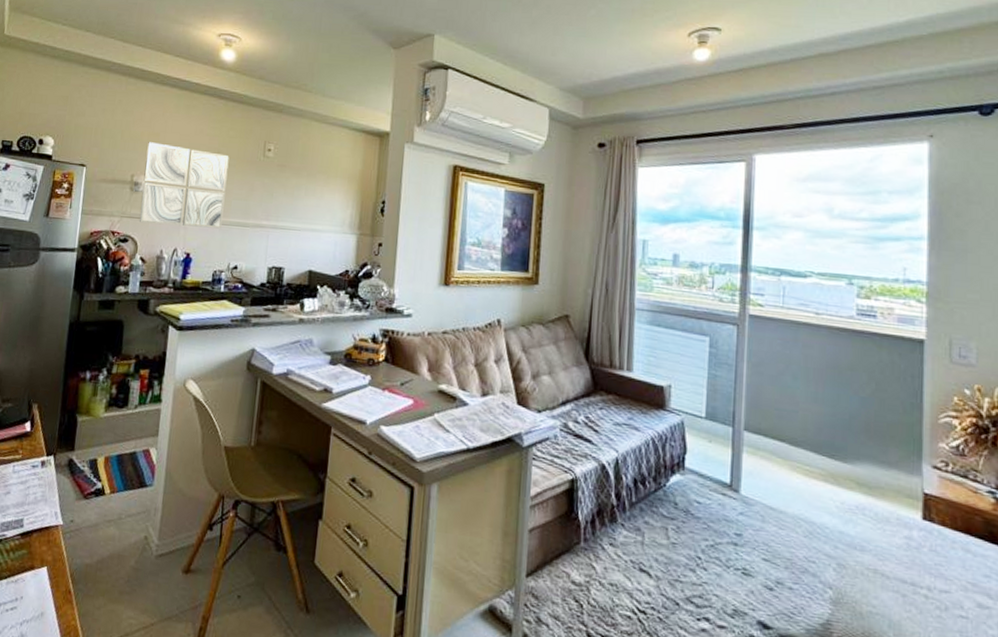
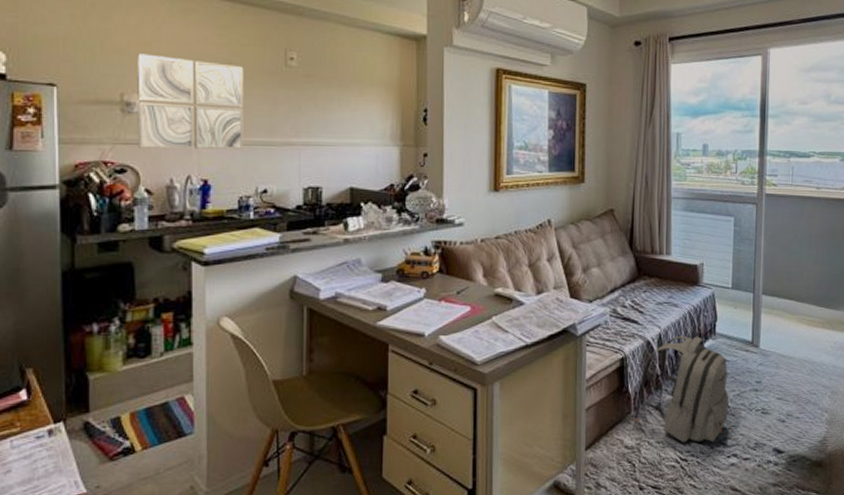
backpack: none [583,463,701,597] -> present [634,335,730,443]

